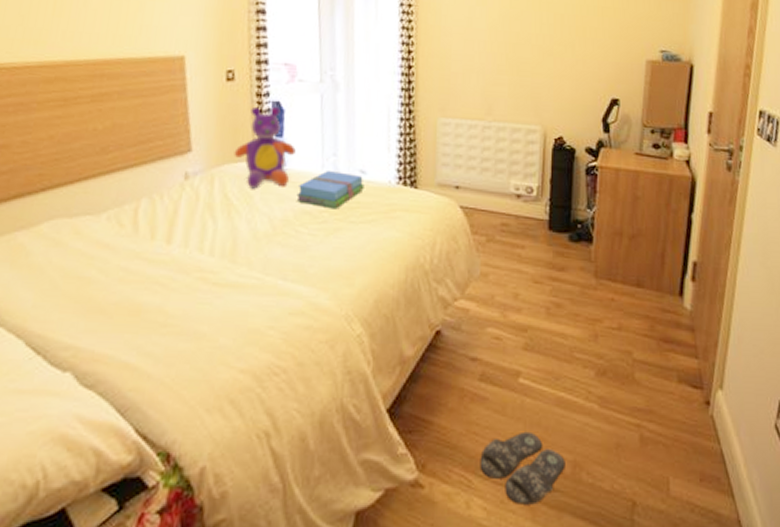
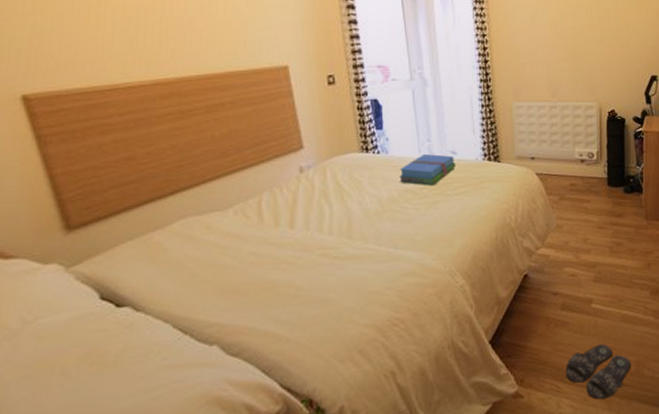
stuffed bear: present [234,106,296,189] -> none [341,103,395,175]

